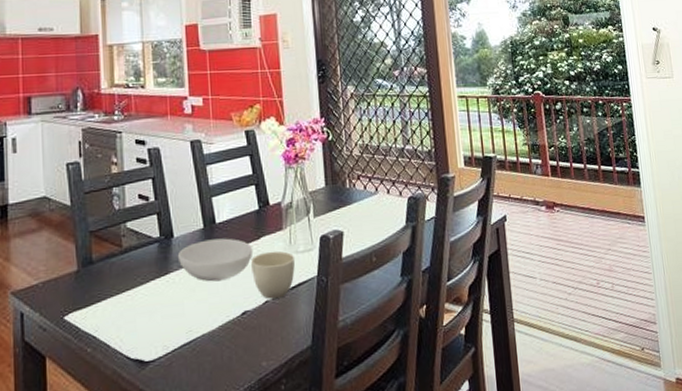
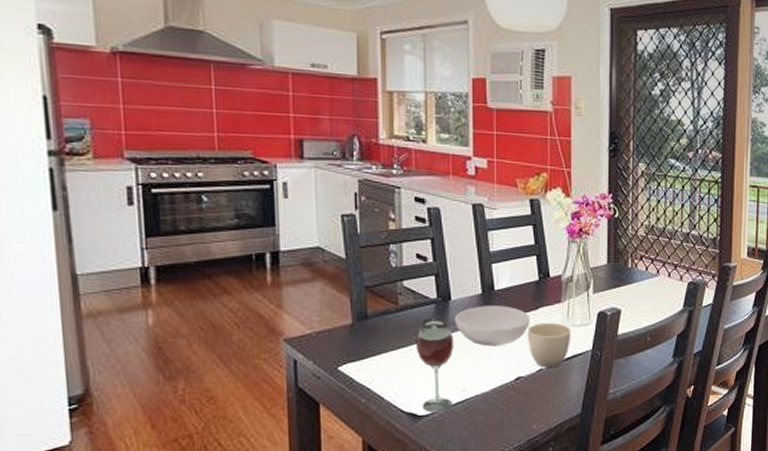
wineglass: none [140,257,181,358] -> present [416,318,454,414]

